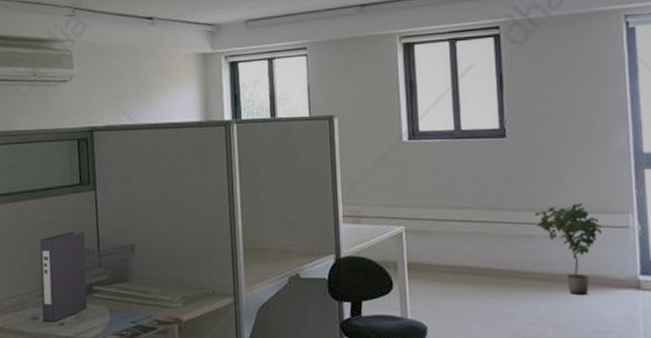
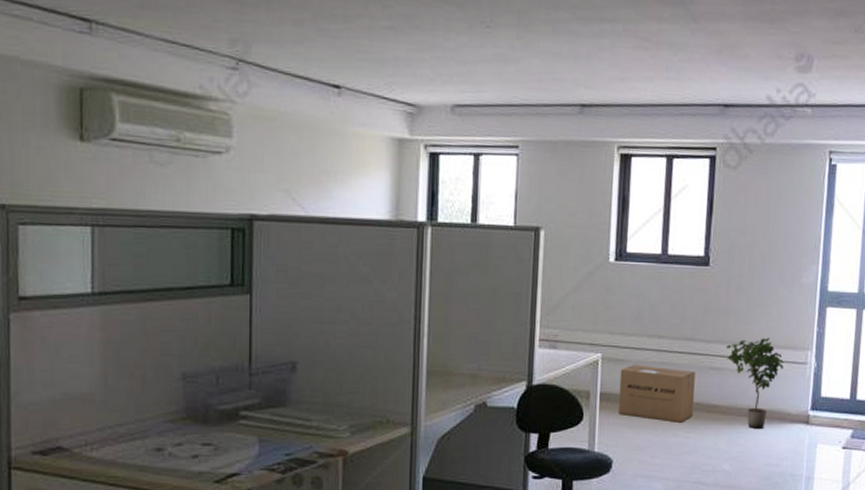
binder: present [39,231,88,323] -> none [170,342,234,455]
box: none [425,235,507,290] -> present [618,364,696,423]

